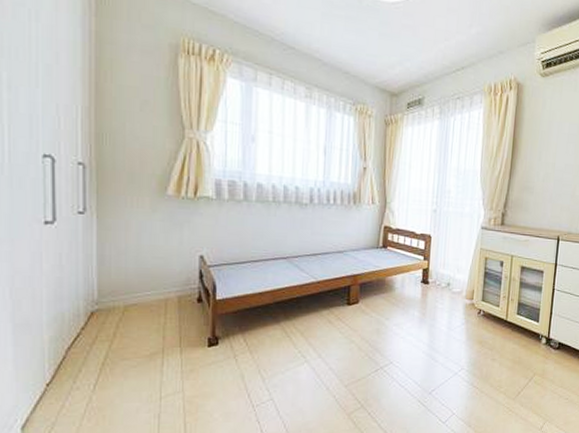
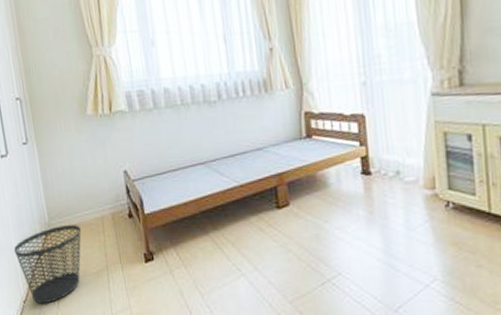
wastebasket: none [43,304,139,387] -> present [13,225,82,304]

